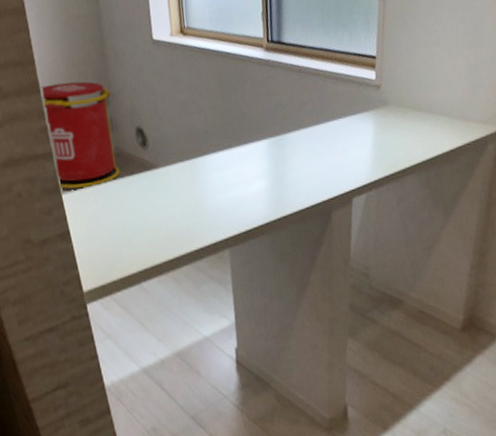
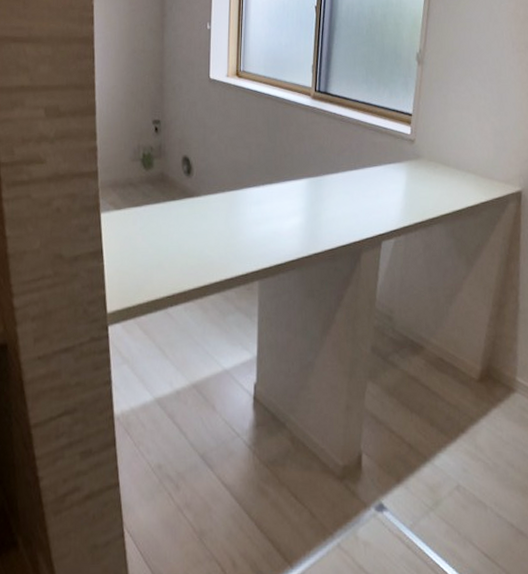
trash can: present [40,81,120,189] -> none [96,108,163,209]

